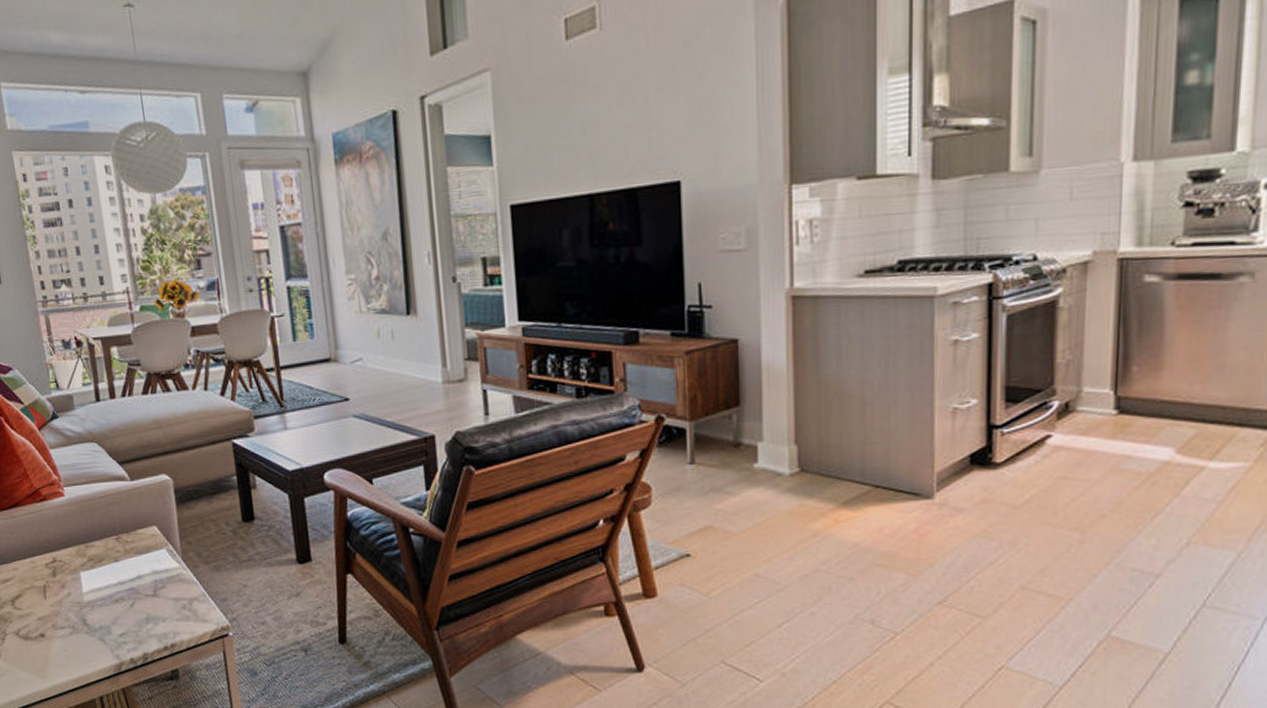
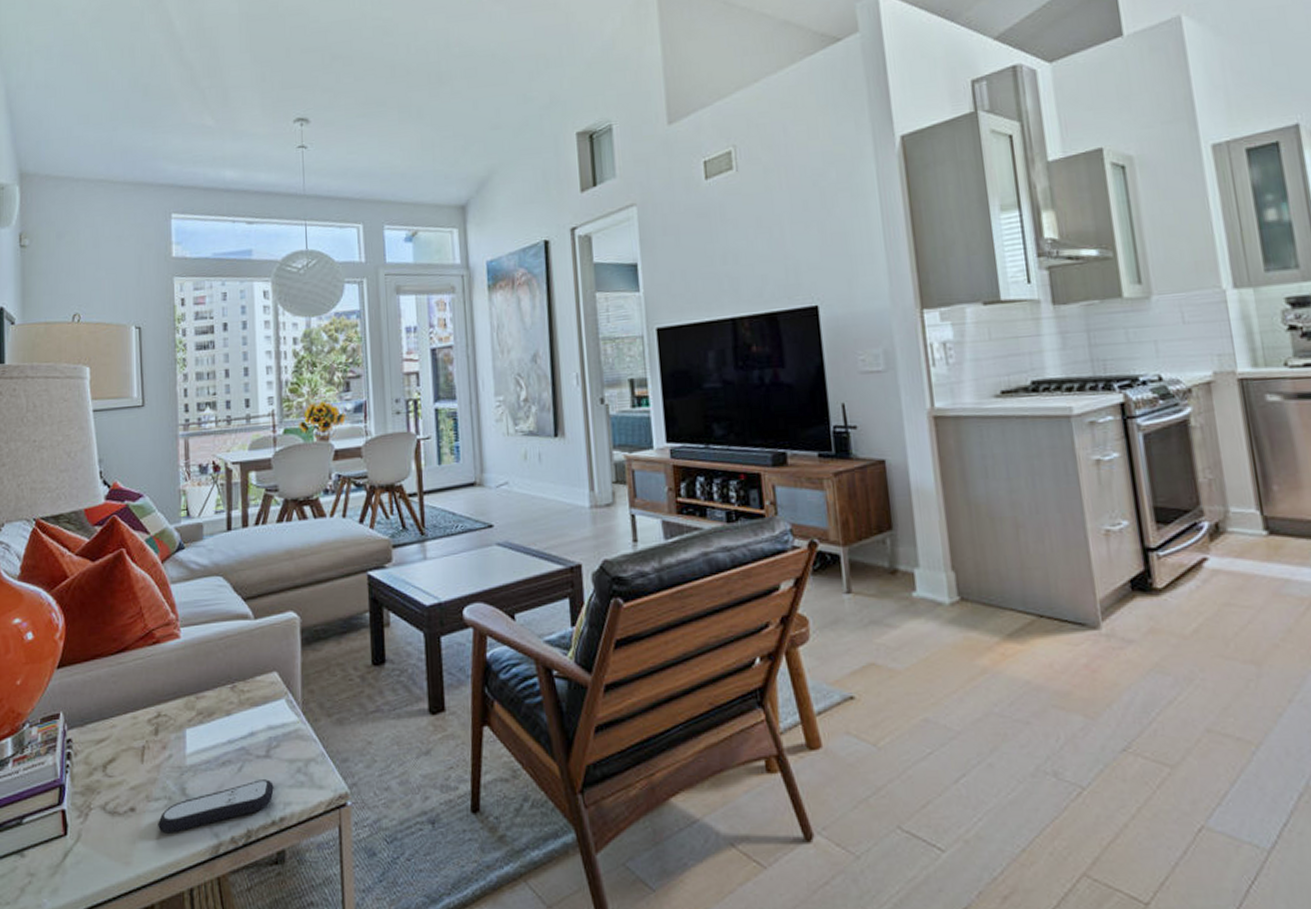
remote control: none [65,614,164,655] -> present [158,779,274,834]

